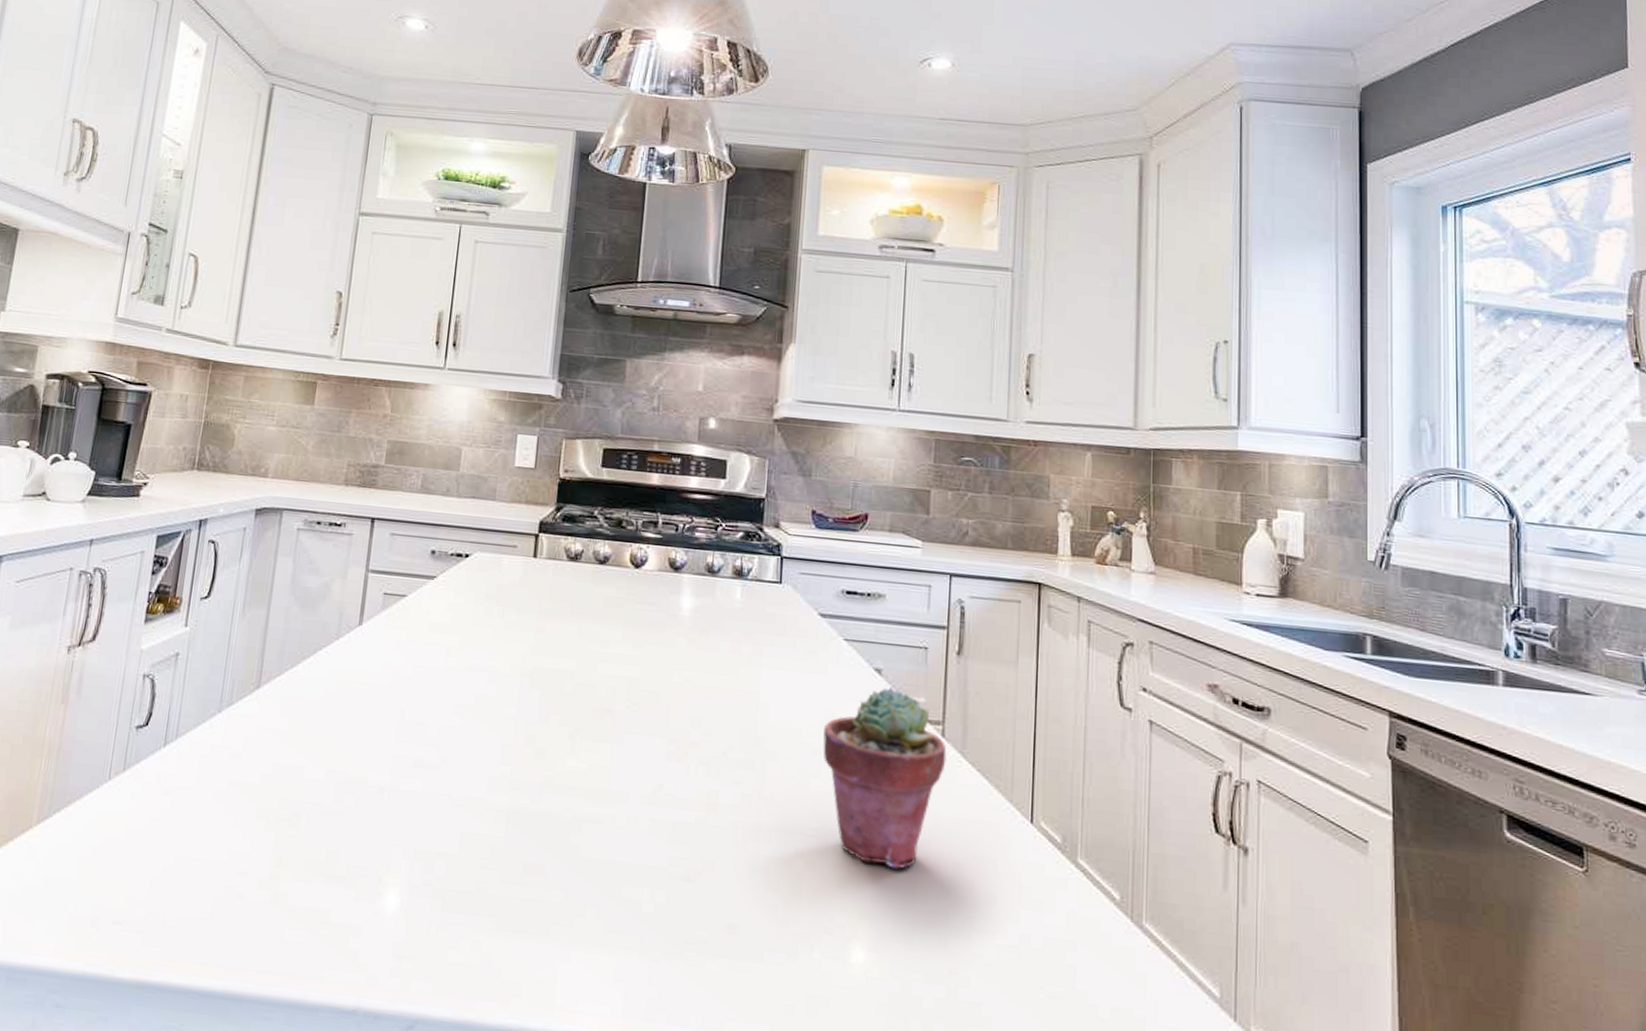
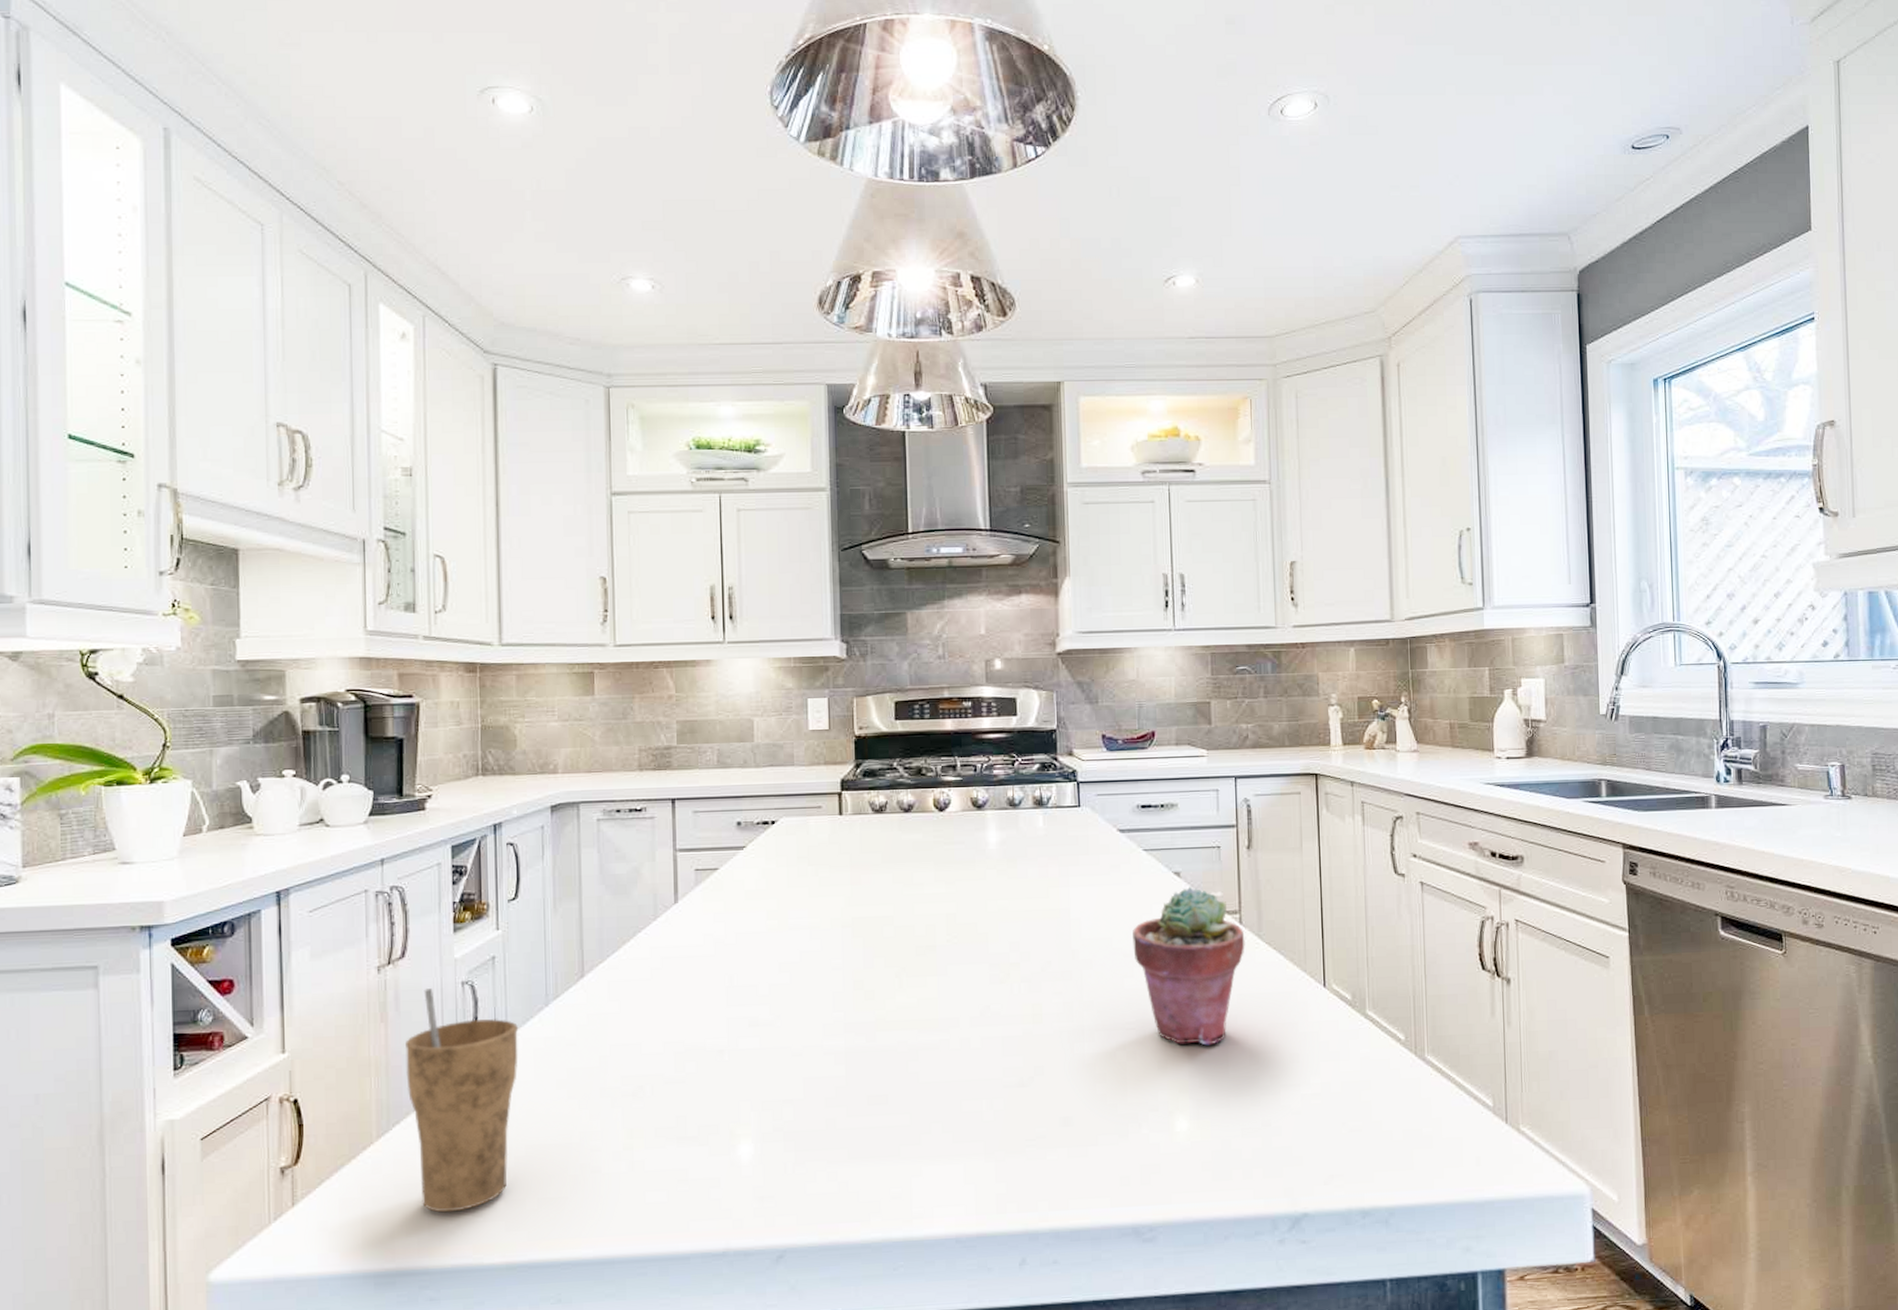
cup: none [66,676,189,915] -> present [405,988,518,1213]

